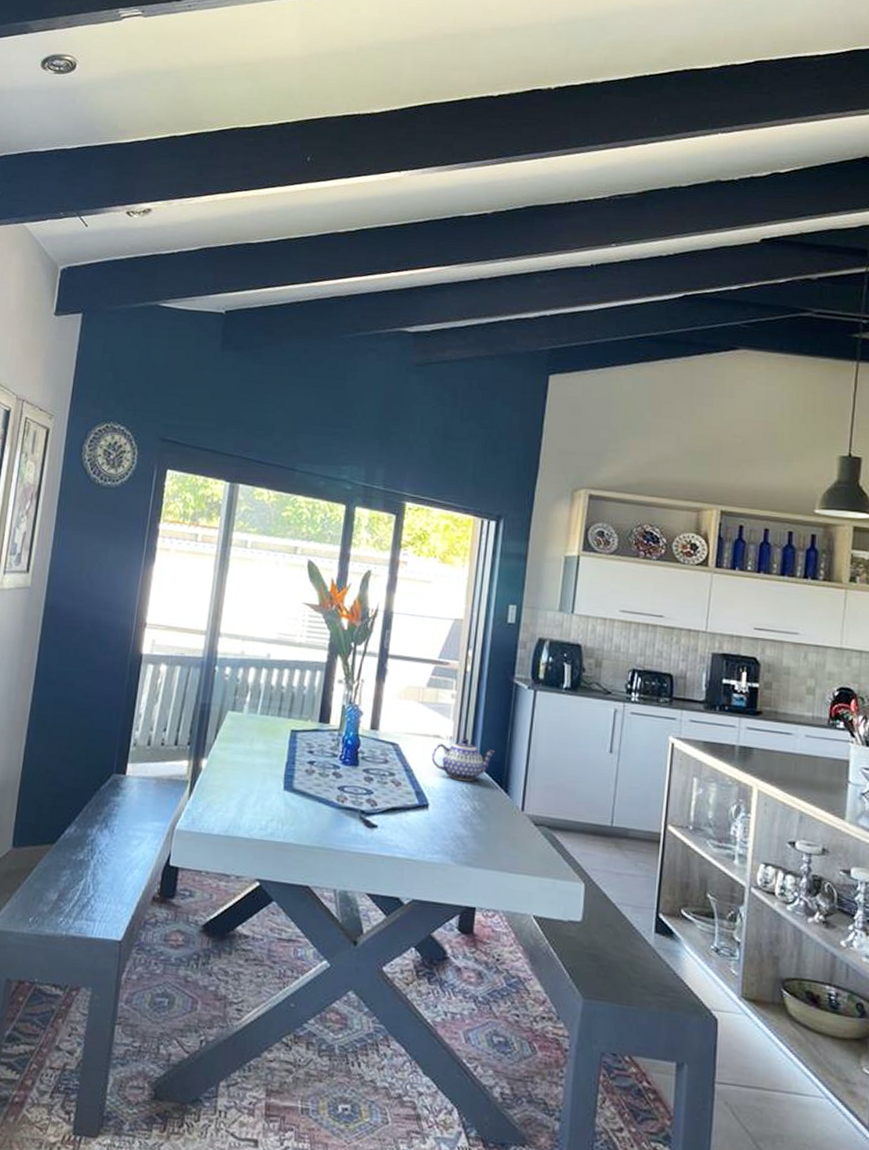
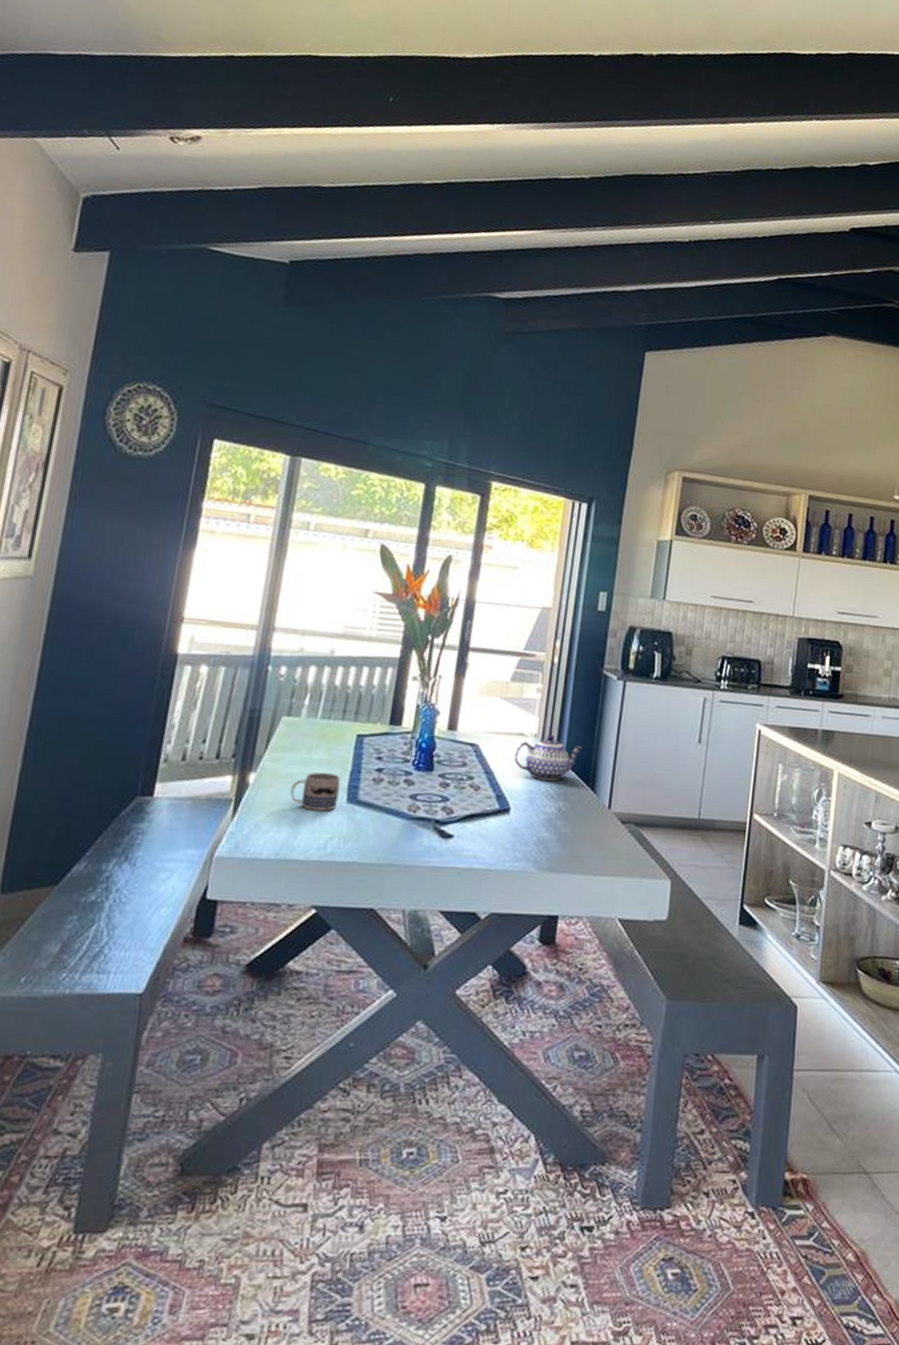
mug: none [236,761,278,797] -> present [290,772,341,811]

